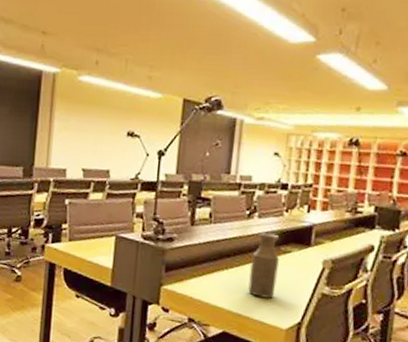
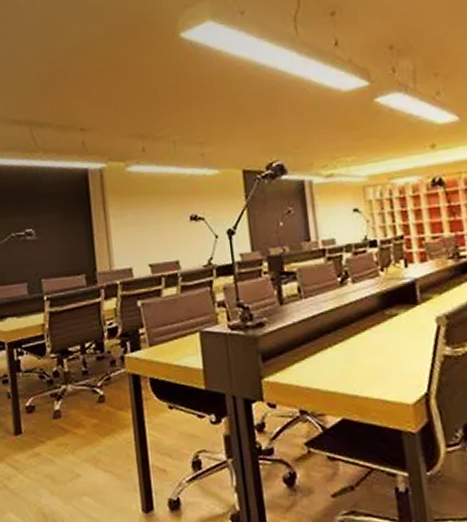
bottle: present [248,232,280,299] -> none [355,298,391,372]

